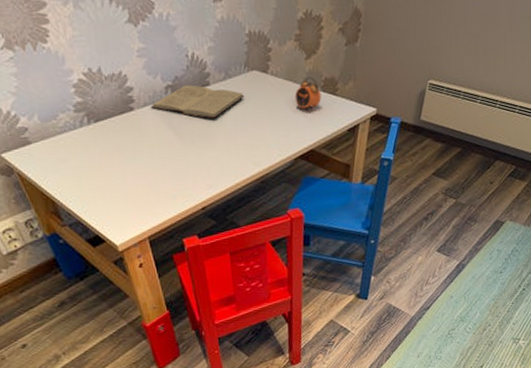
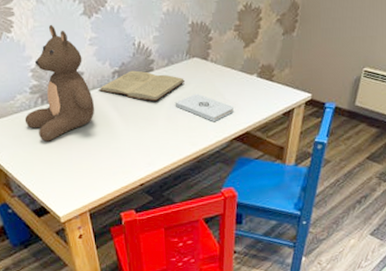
teddy bear: none [70,33,149,165] -> present [24,24,95,142]
notepad: none [234,109,297,140] -> present [174,93,234,122]
alarm clock: present [294,77,322,113] -> none [232,64,258,97]

